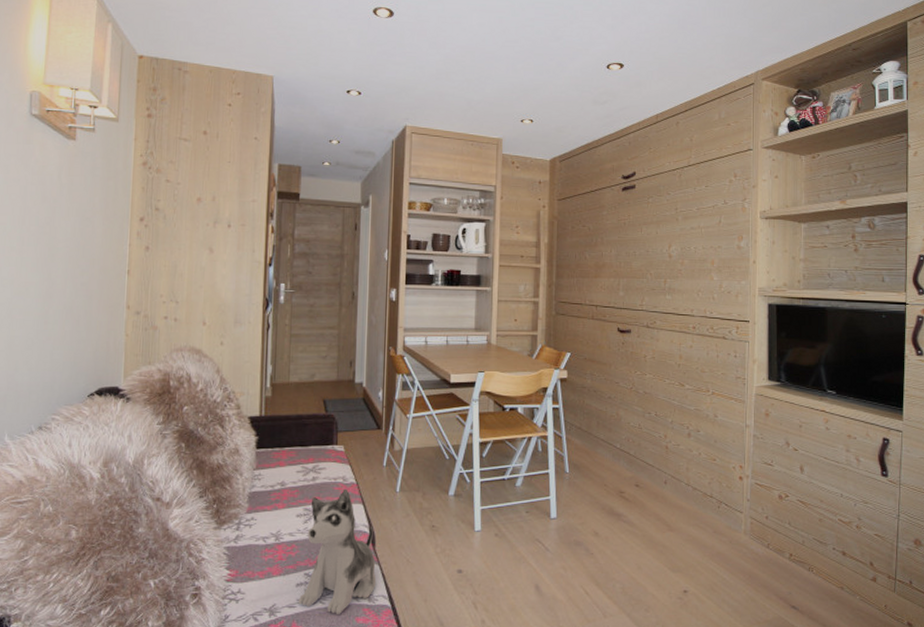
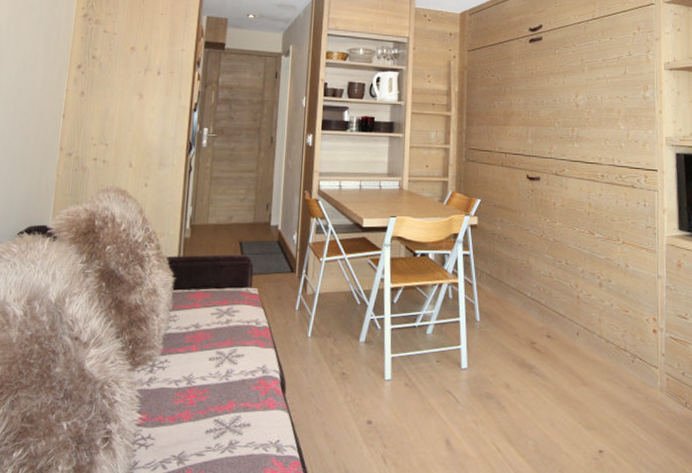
plush toy: present [298,488,377,615] -> none [206,332,286,466]

